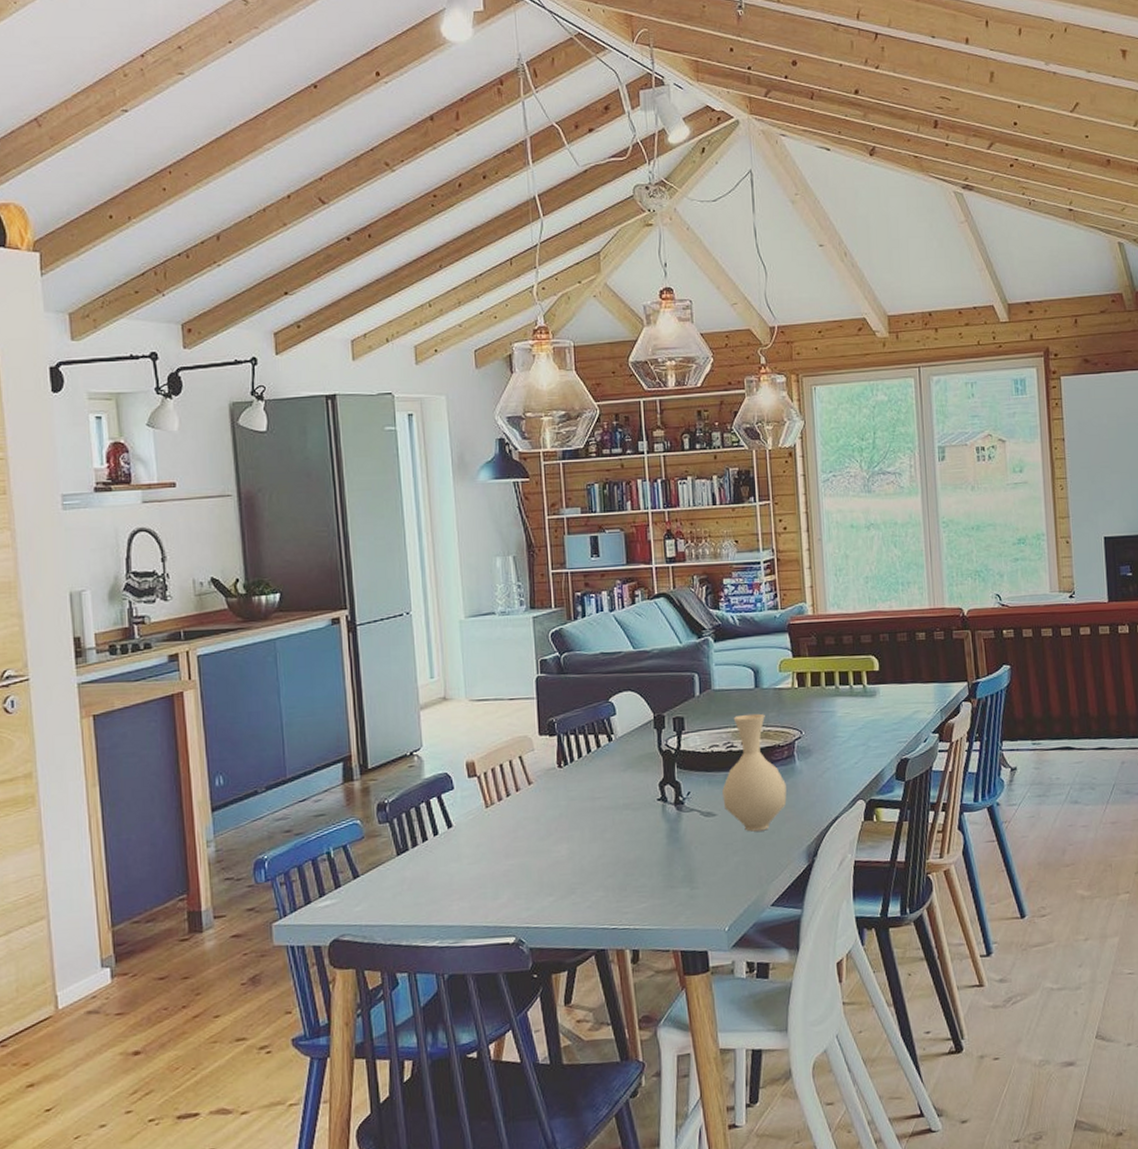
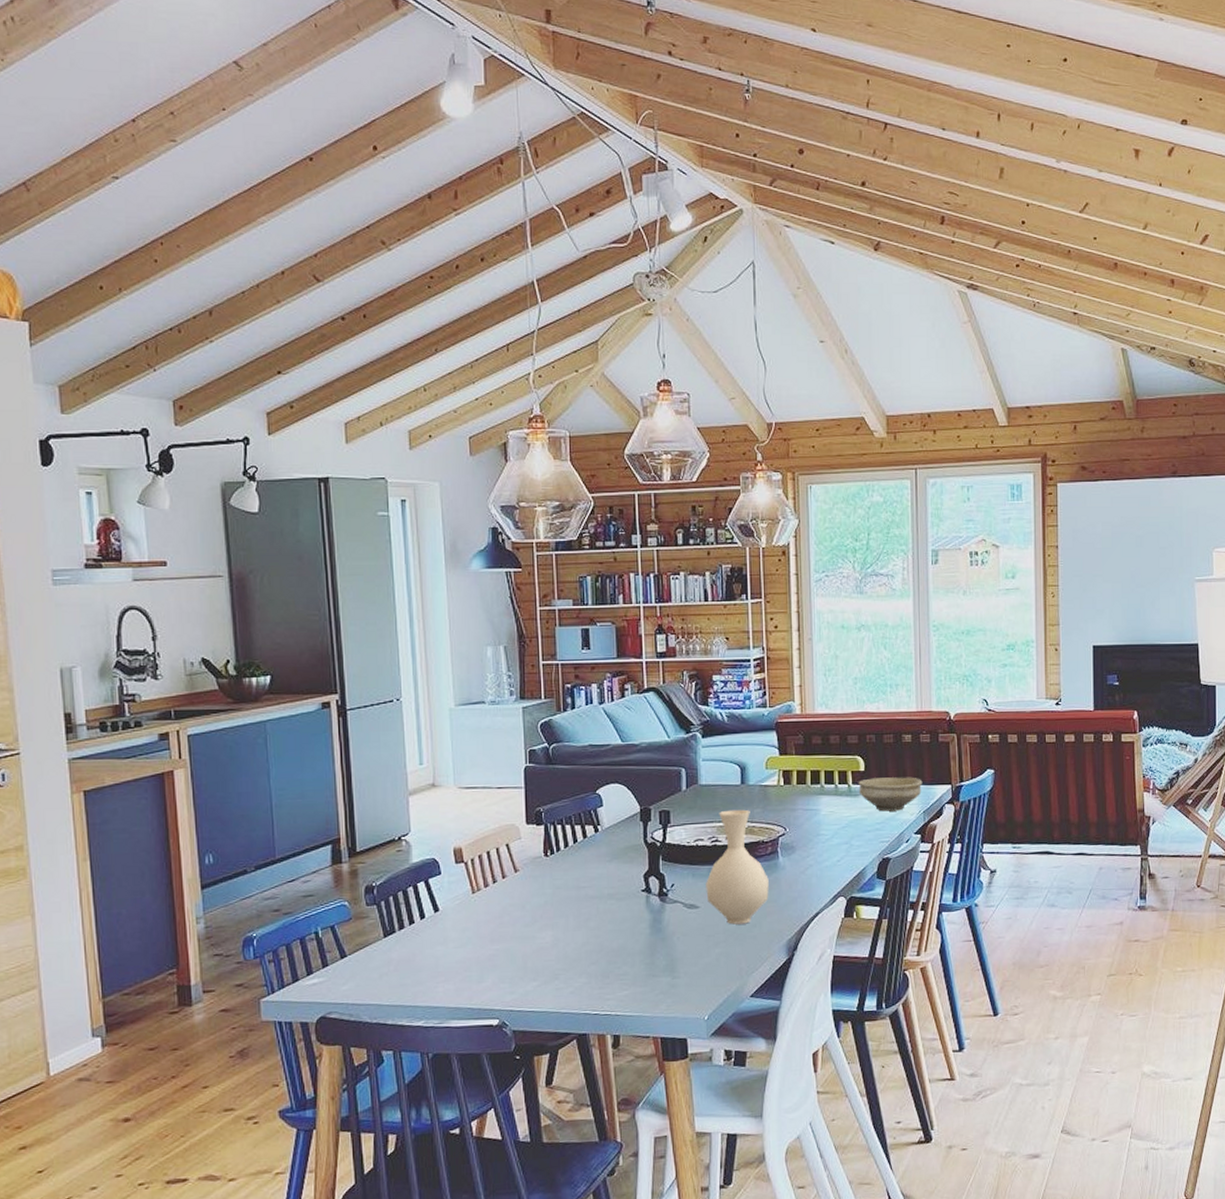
bowl: none [873,675,939,711] -> present [858,777,923,812]

